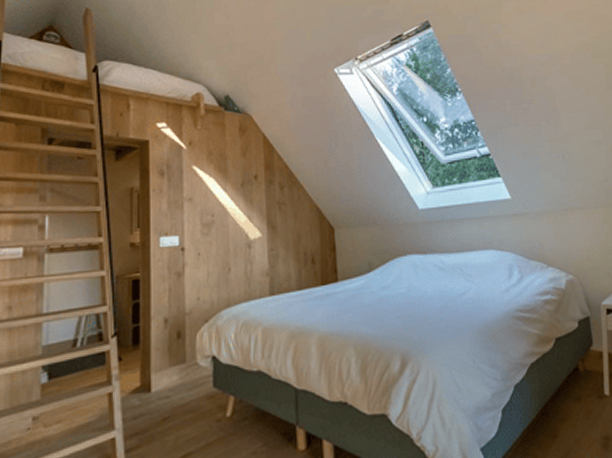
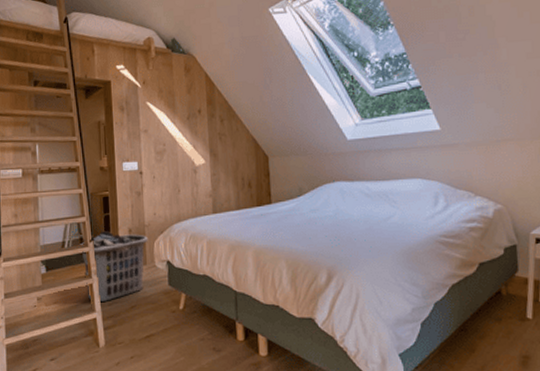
clothes hamper: none [97,323,189,417] -> present [79,231,148,303]

